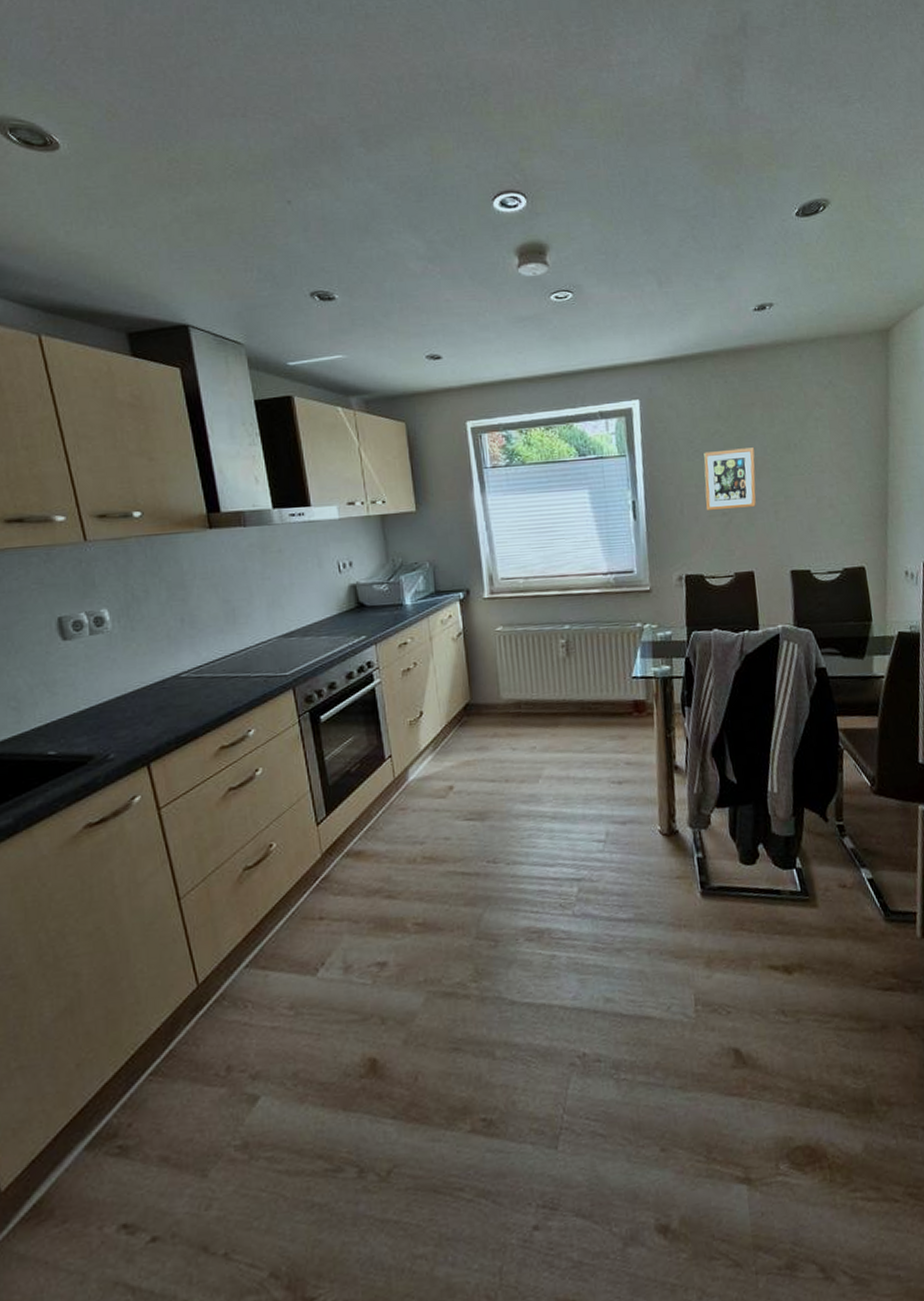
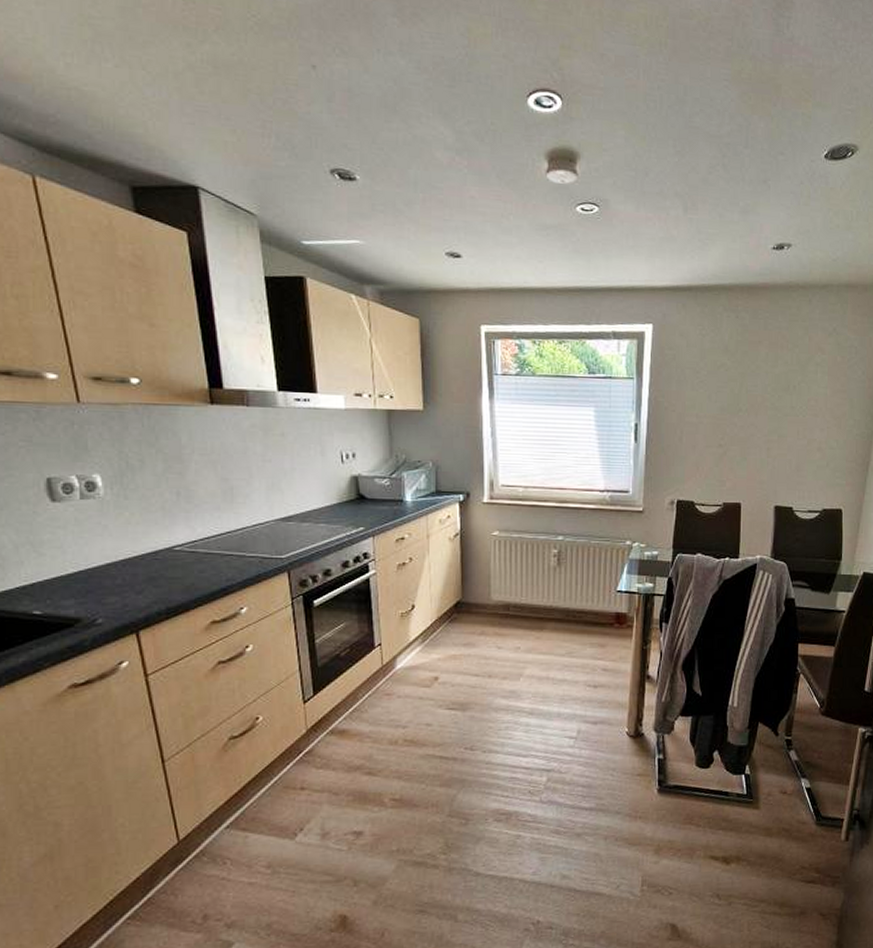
picture frame: present [704,447,756,511] -> none [705,383,755,442]

